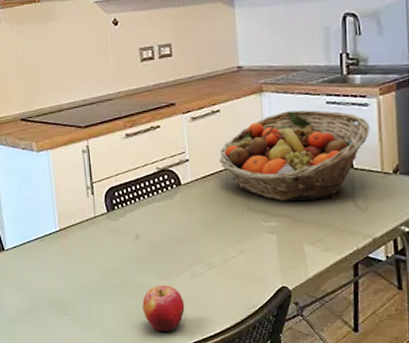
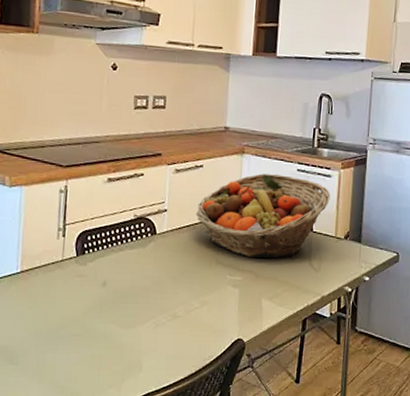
apple: present [142,285,185,333] -> none [98,334,143,384]

